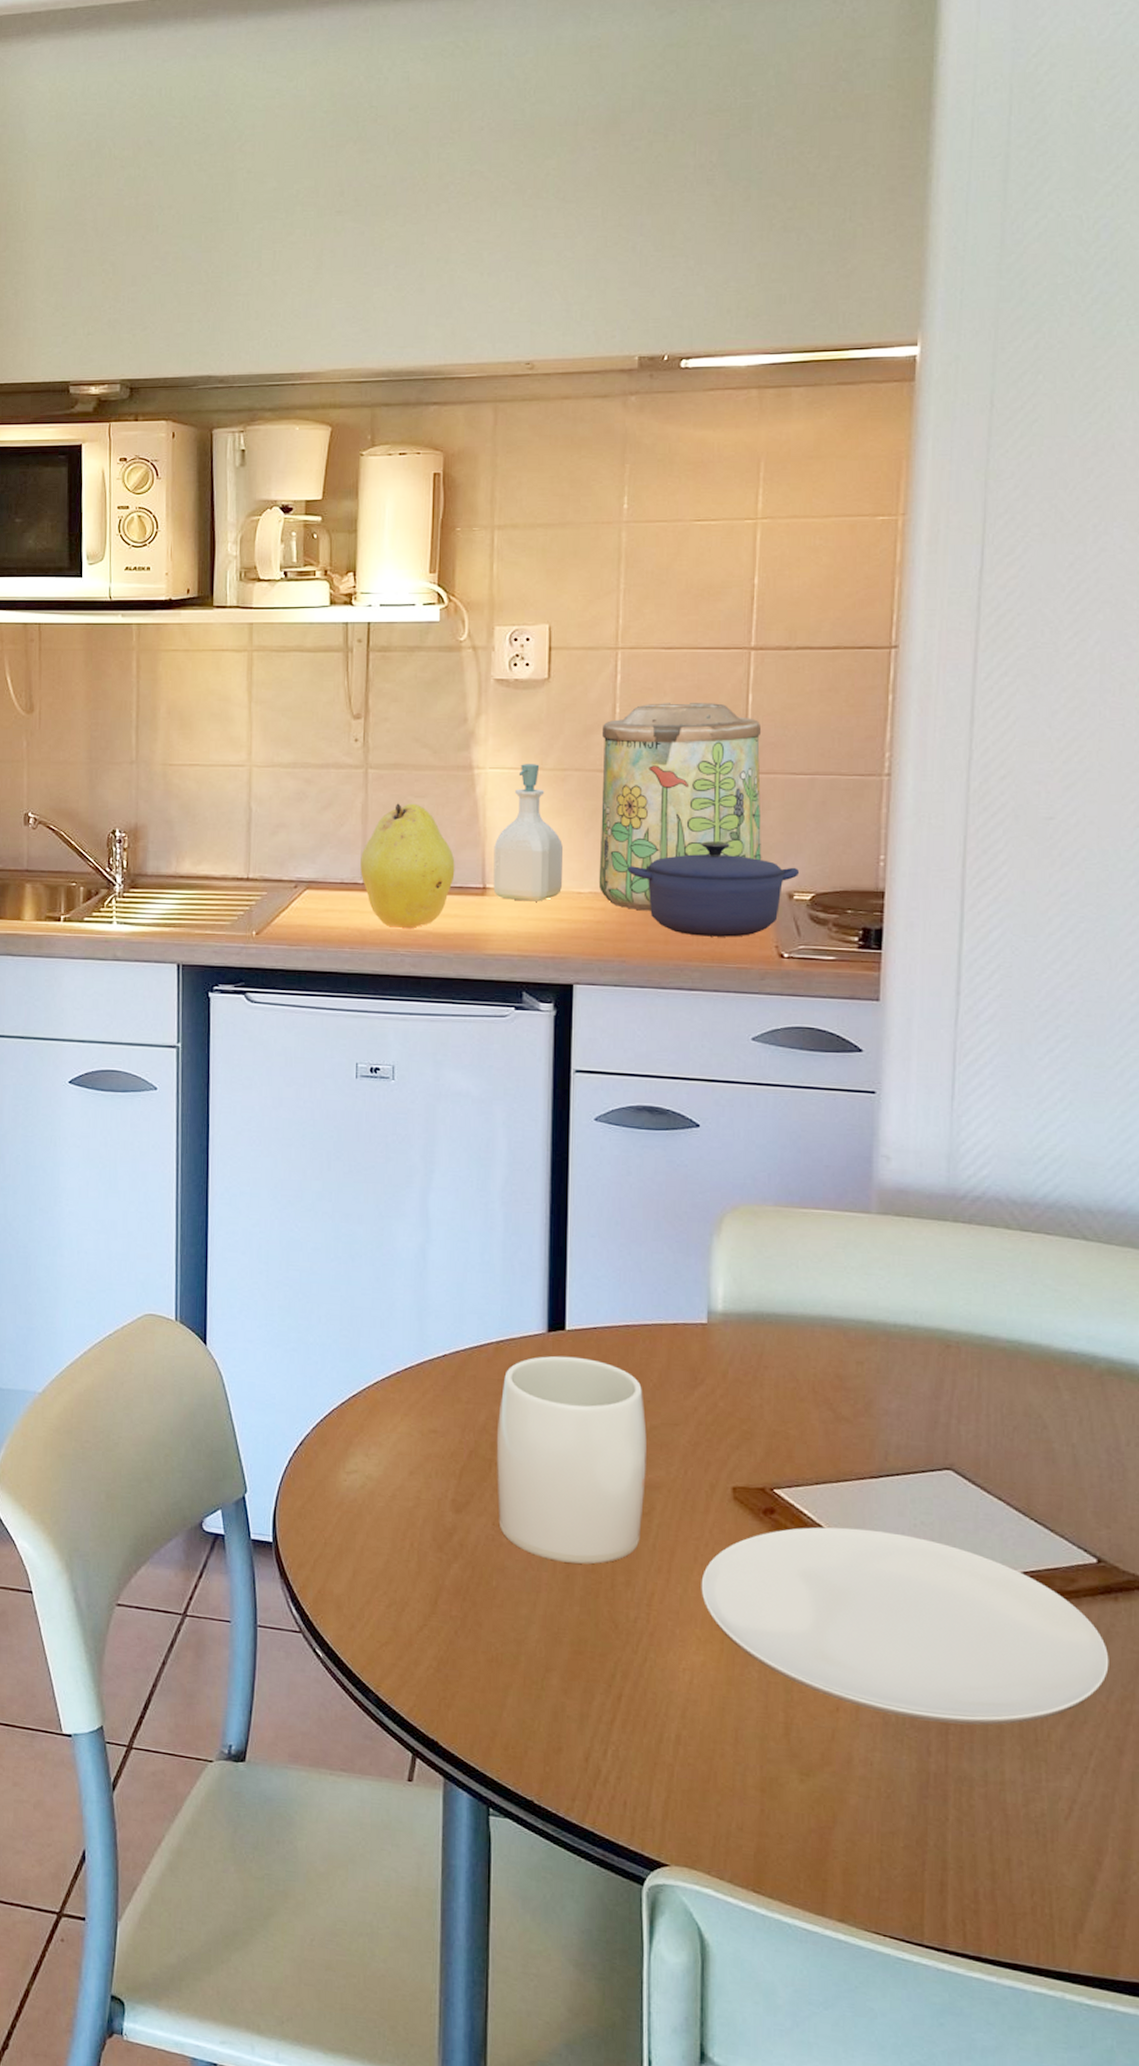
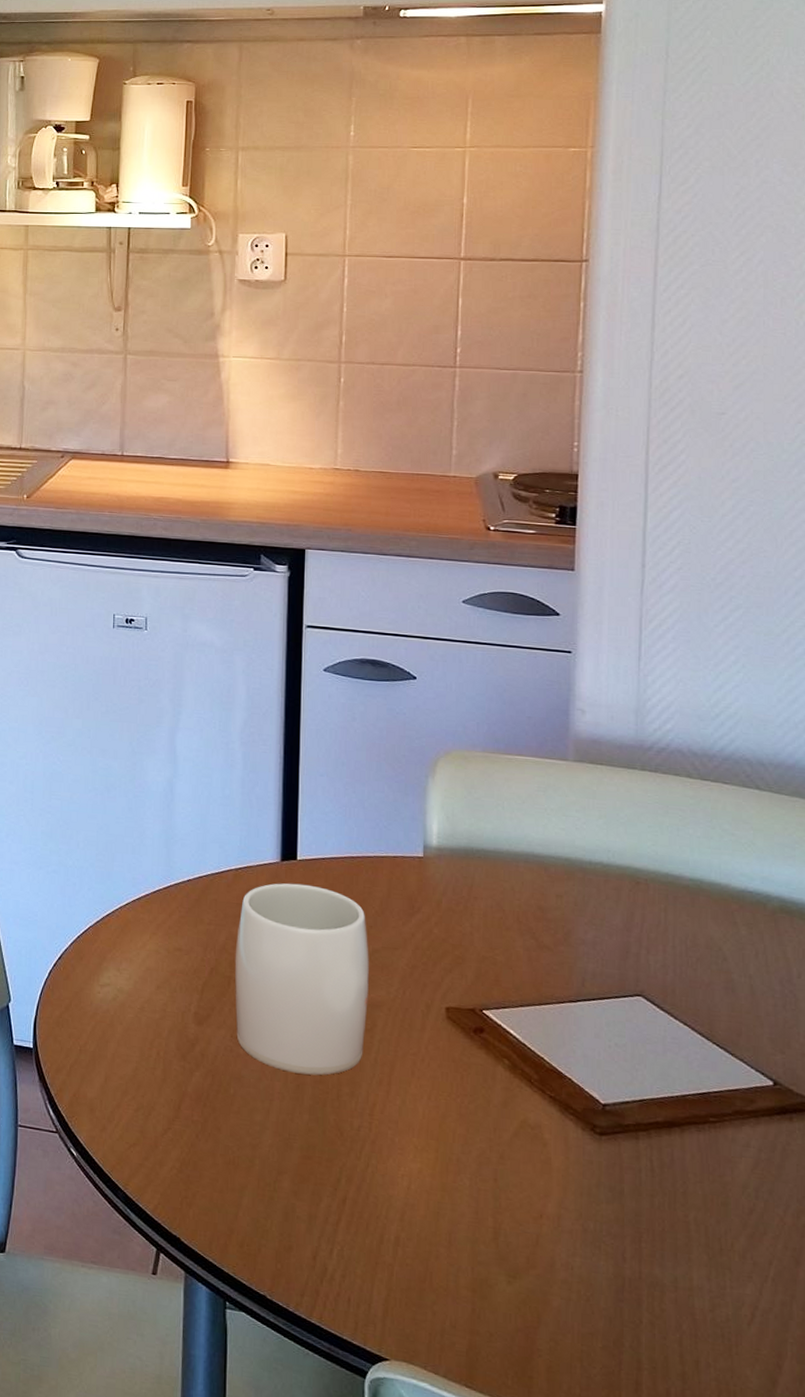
fruit: present [360,803,455,929] -> none [119,385,202,497]
soap bottle: present [493,764,563,902] -> none [235,354,296,475]
canister: present [598,703,762,911] -> none [328,304,471,486]
cooking pot: present [627,840,800,937] -> none [353,425,504,511]
plate: present [701,1526,1109,1725] -> none [418,1046,786,1235]

